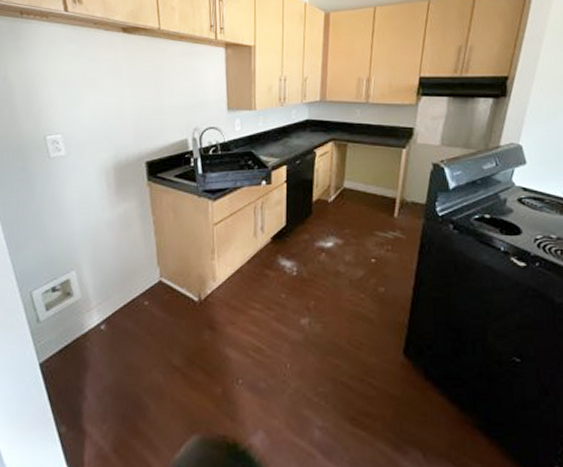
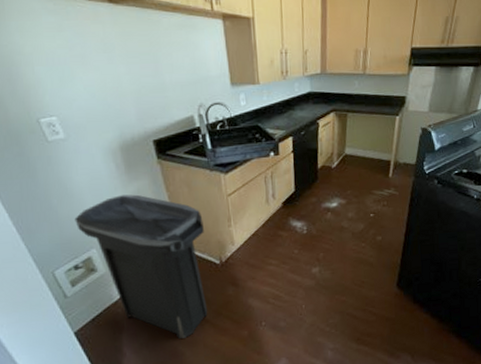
trash can: none [60,216,186,387] -> present [74,194,208,339]

